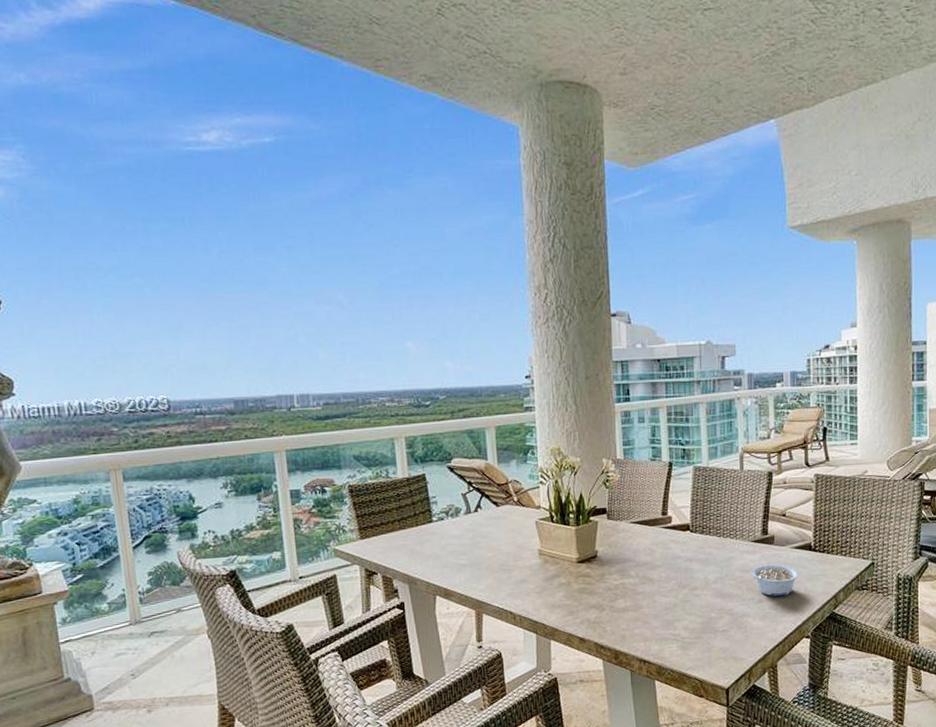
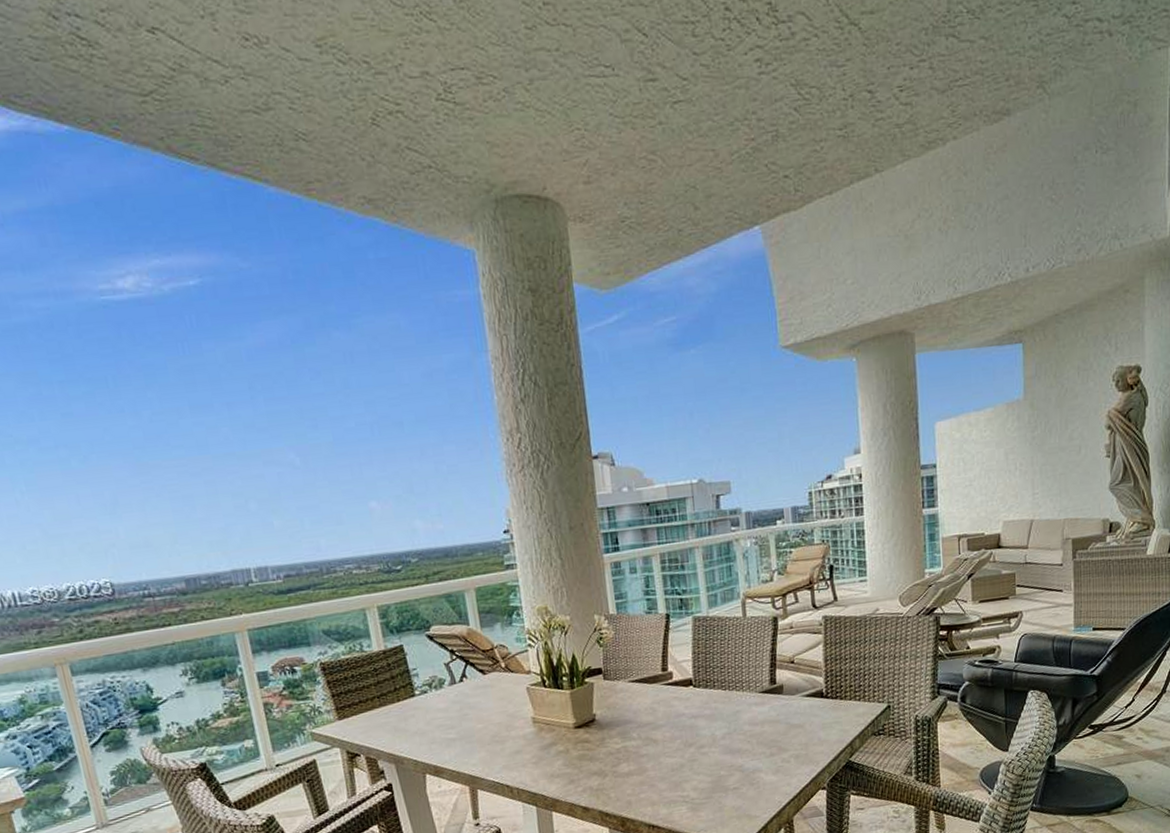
legume: present [751,564,799,597] -> none [760,714,812,749]

